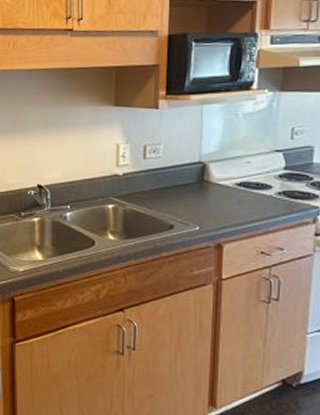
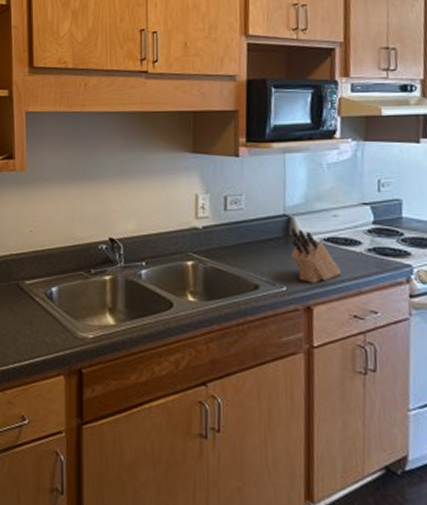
knife block: none [204,174,251,223] -> present [291,228,341,283]

